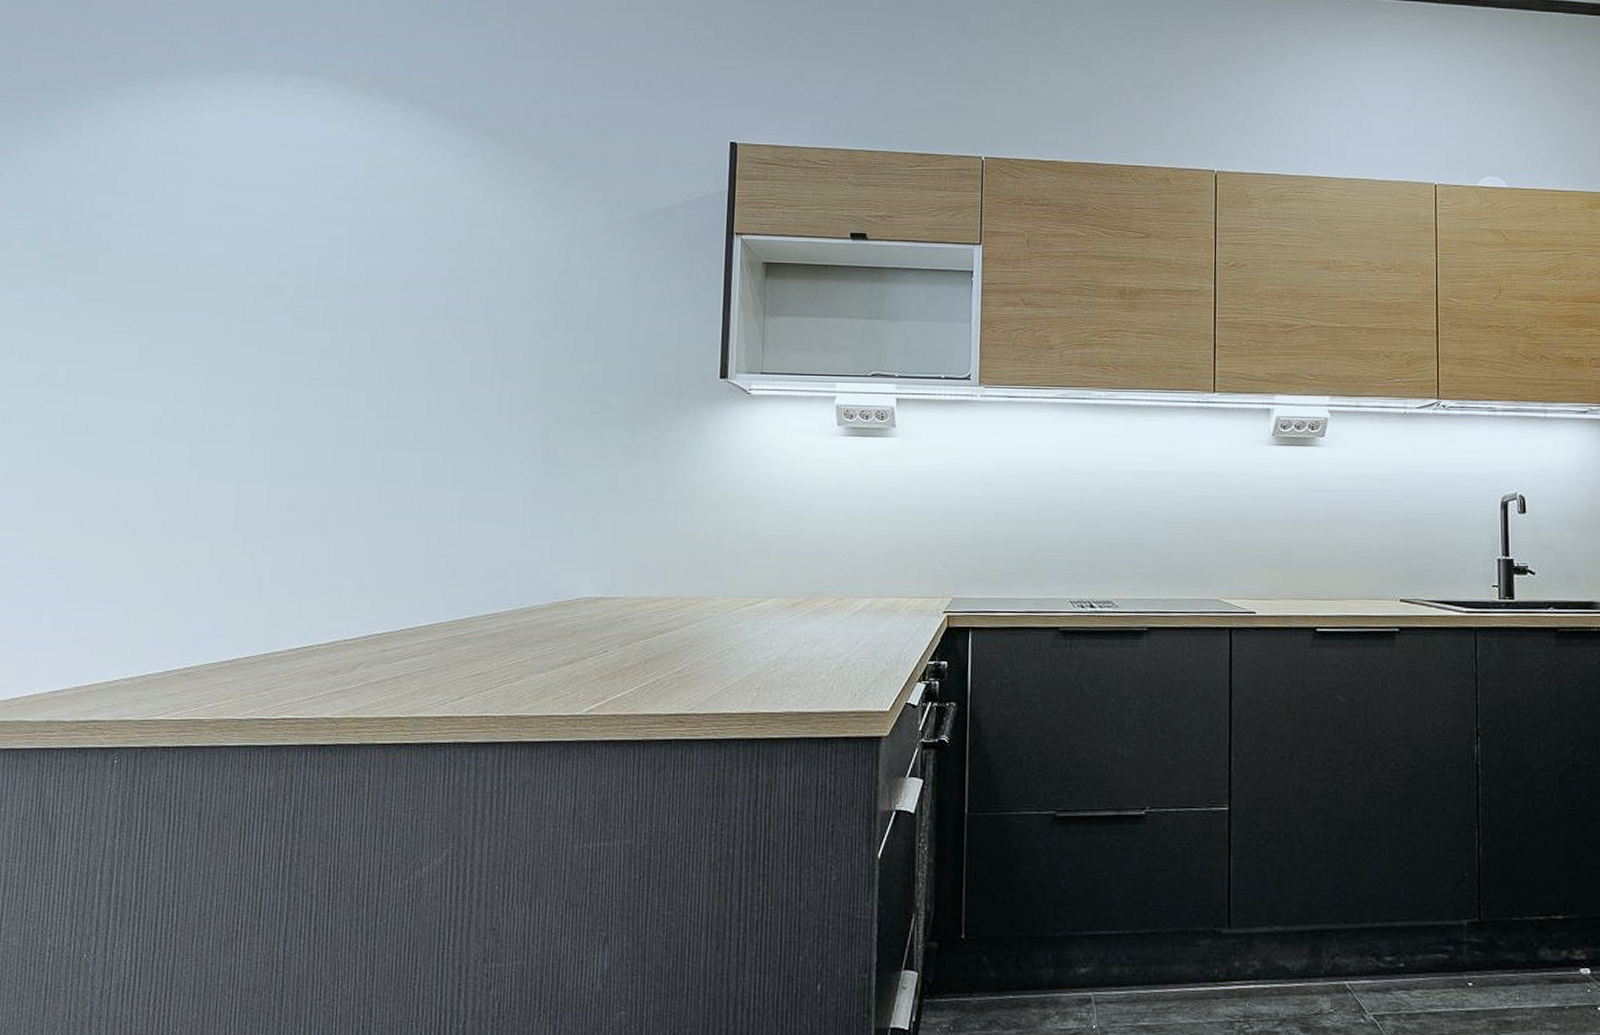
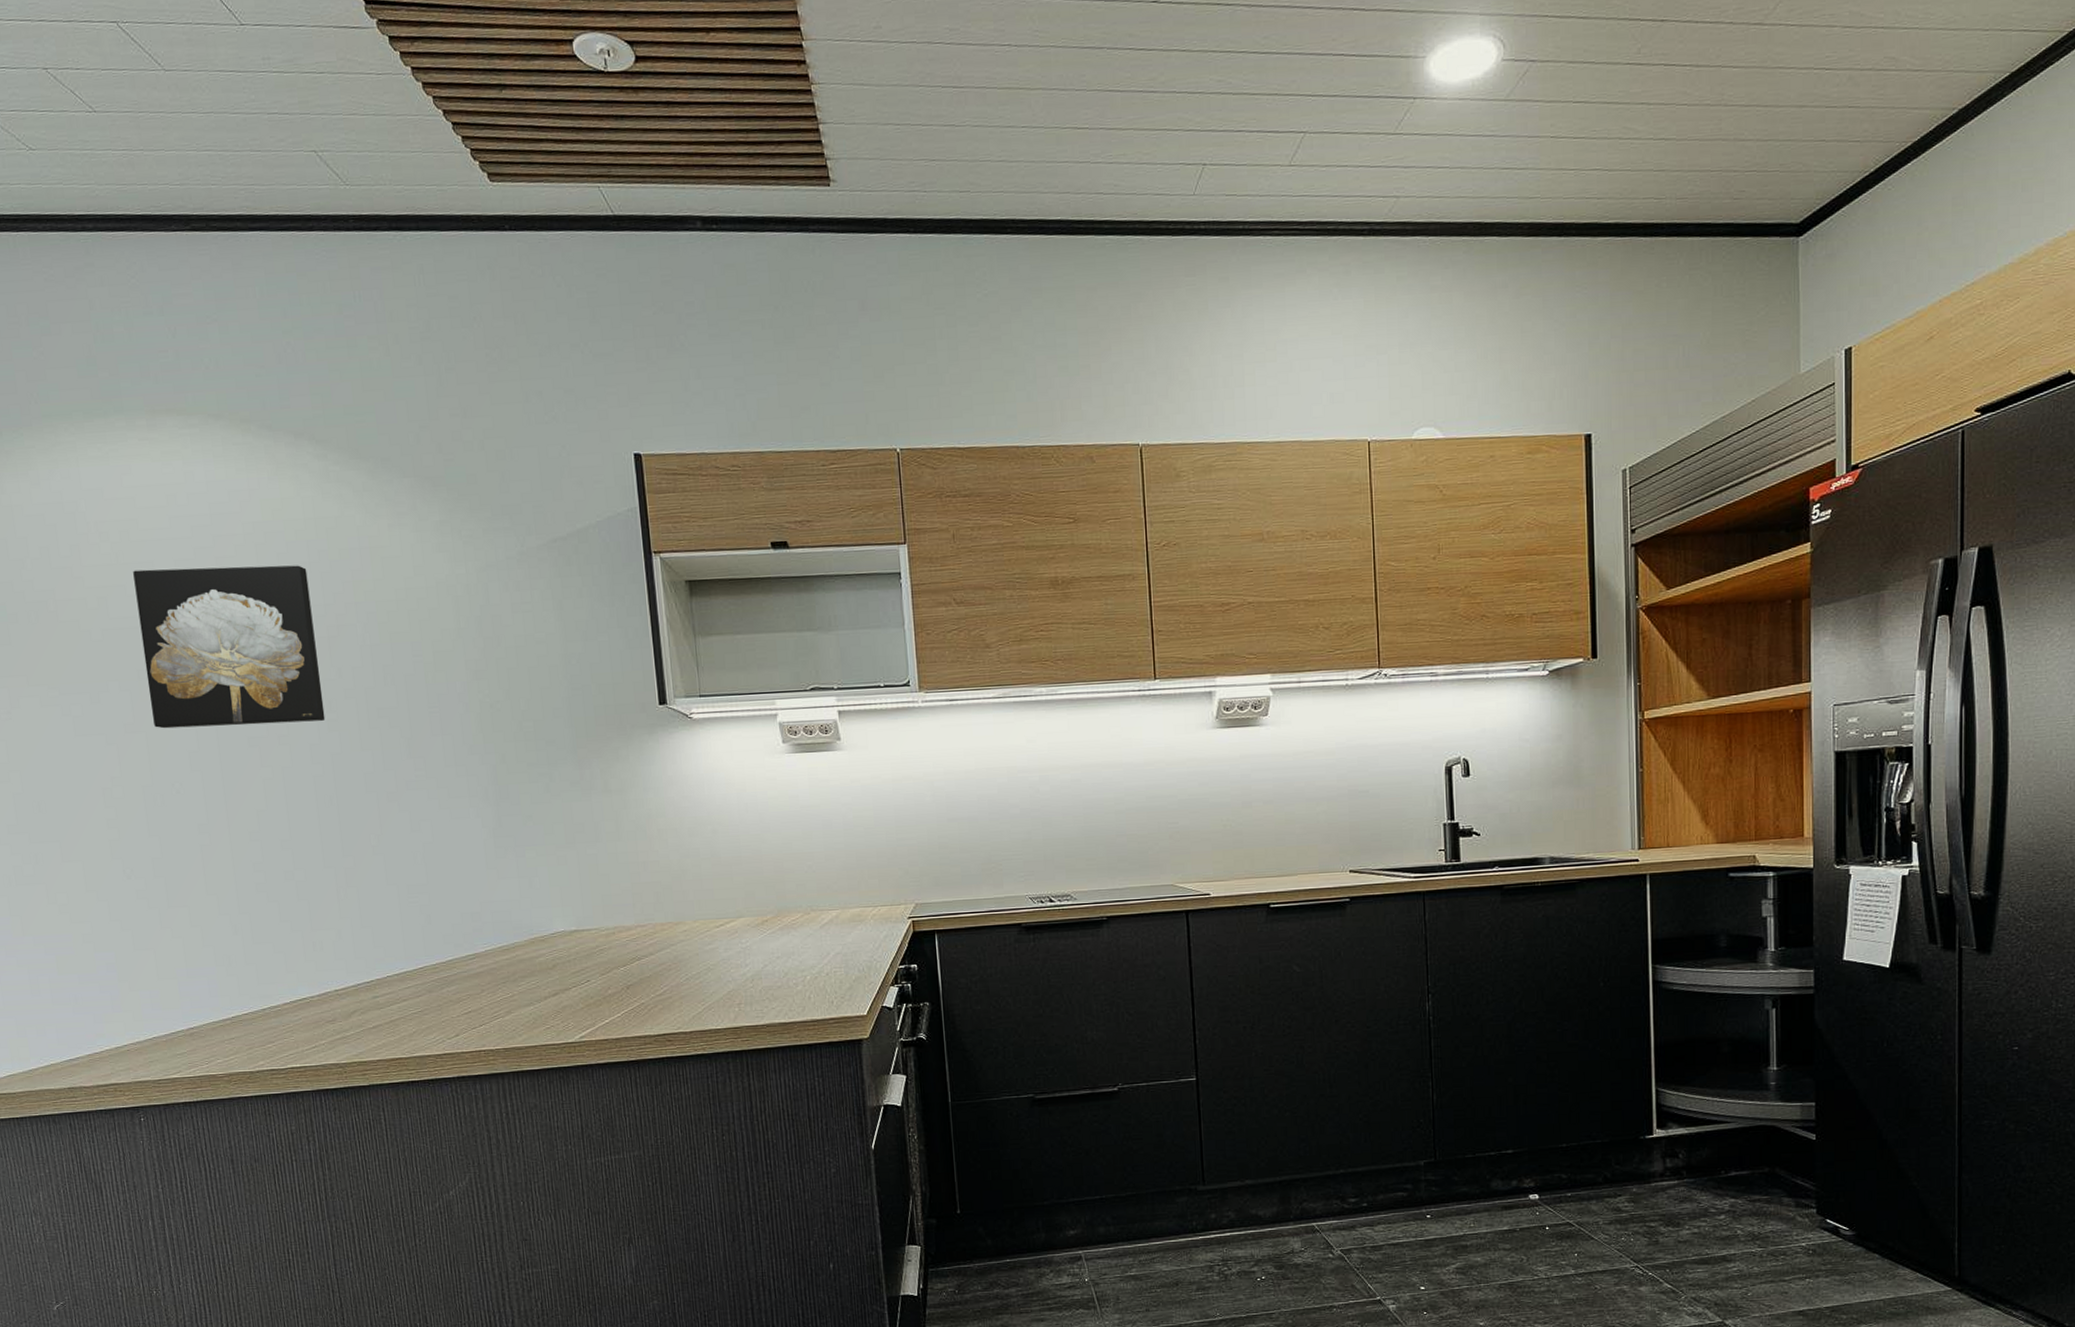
wall art: none [218,211,398,368] -> present [133,565,326,729]

